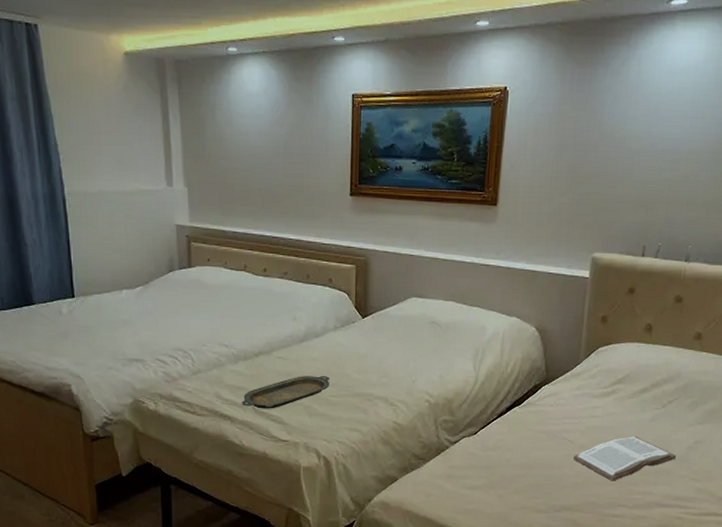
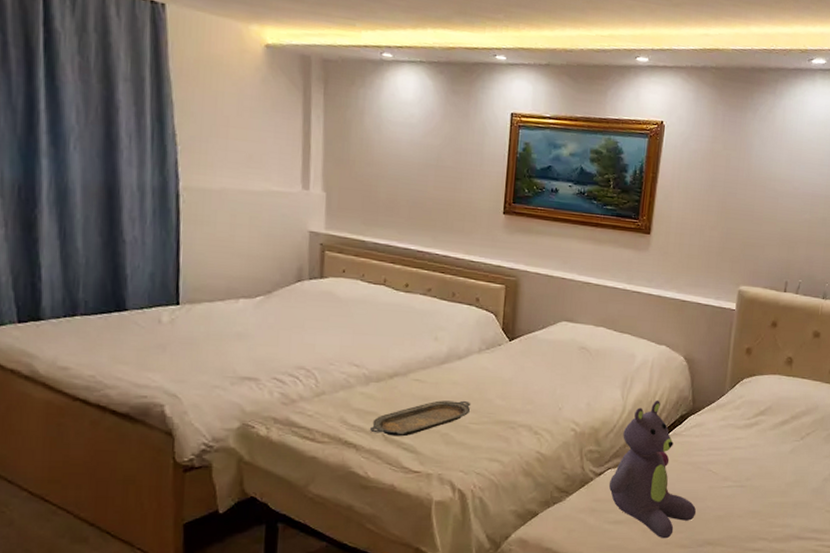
stuffed bear: none [464,371,552,504] -> present [608,401,696,539]
book: present [574,436,676,481] -> none [717,468,813,514]

